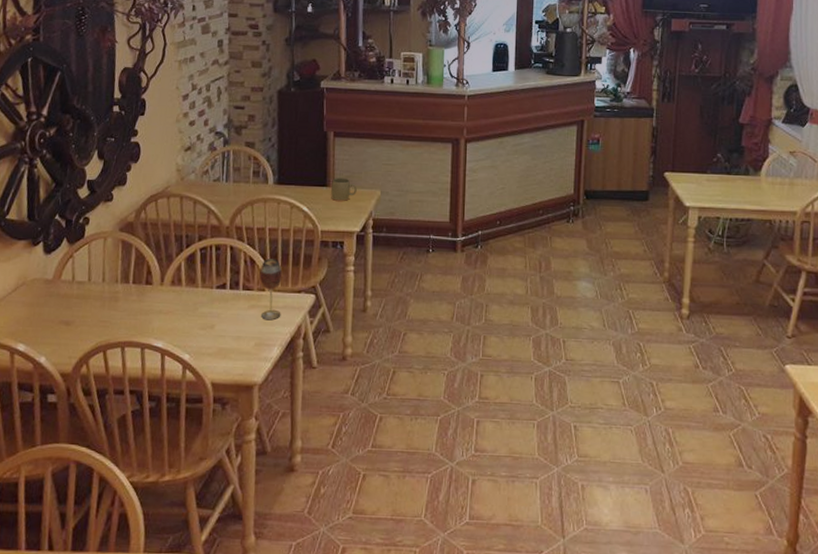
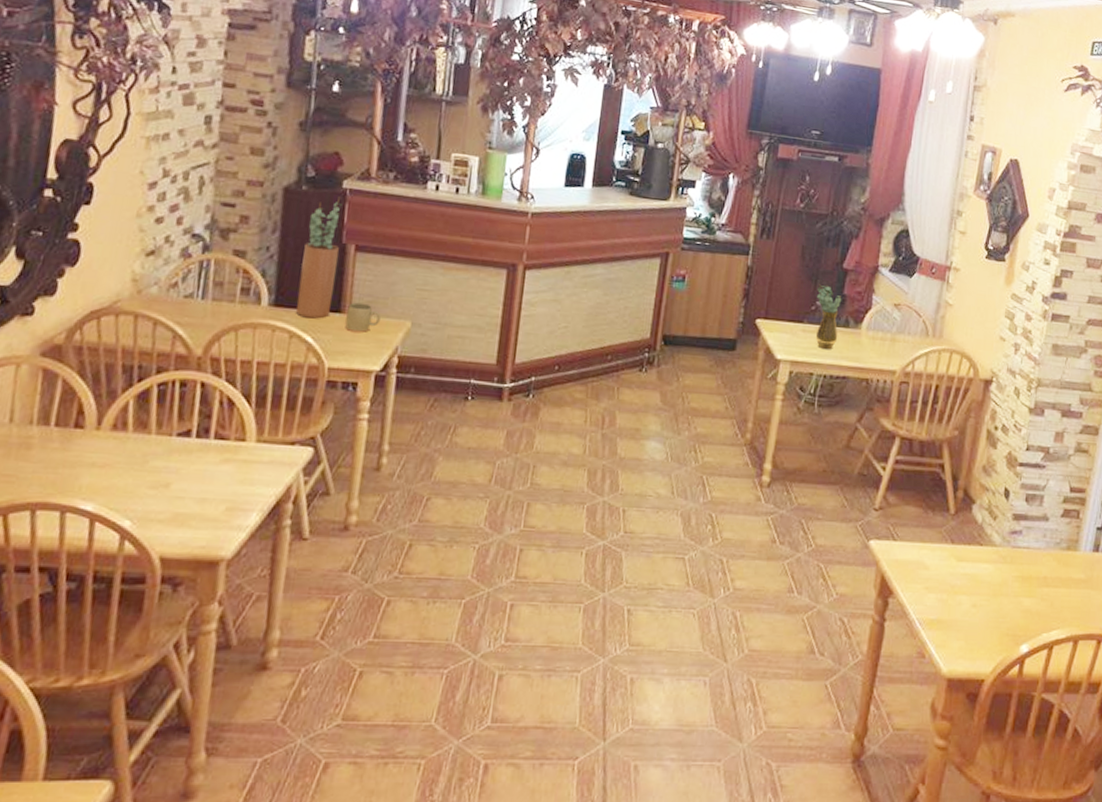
wineglass: present [259,259,283,321] -> none [238,400,272,479]
vase: none [293,94,322,193] -> present [295,196,342,319]
vase: none [717,138,741,196] -> present [815,284,842,350]

